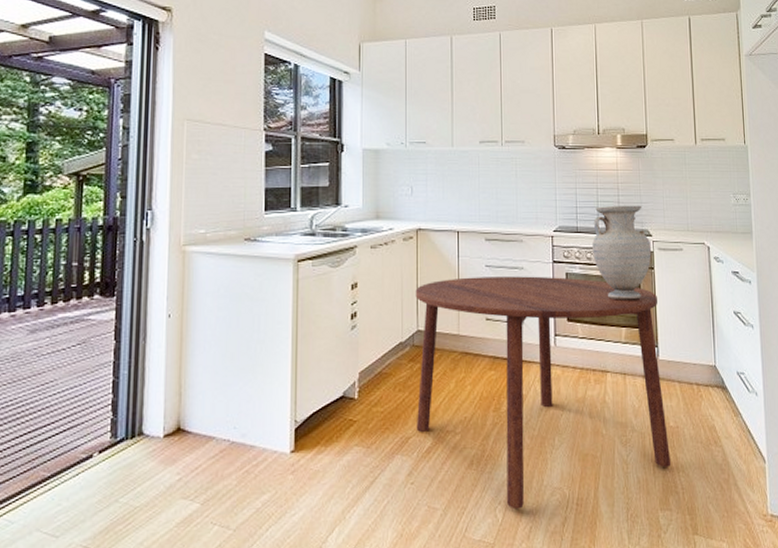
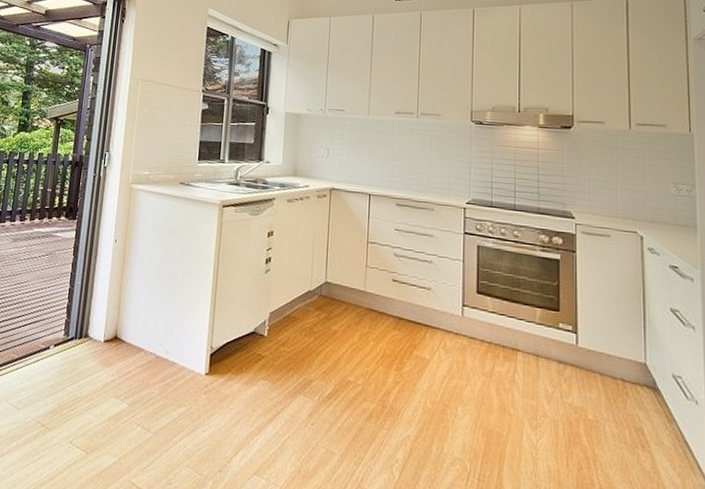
dining table: present [415,276,672,510] -> none [319,237,588,472]
vase: present [592,205,652,300] -> none [507,183,574,282]

